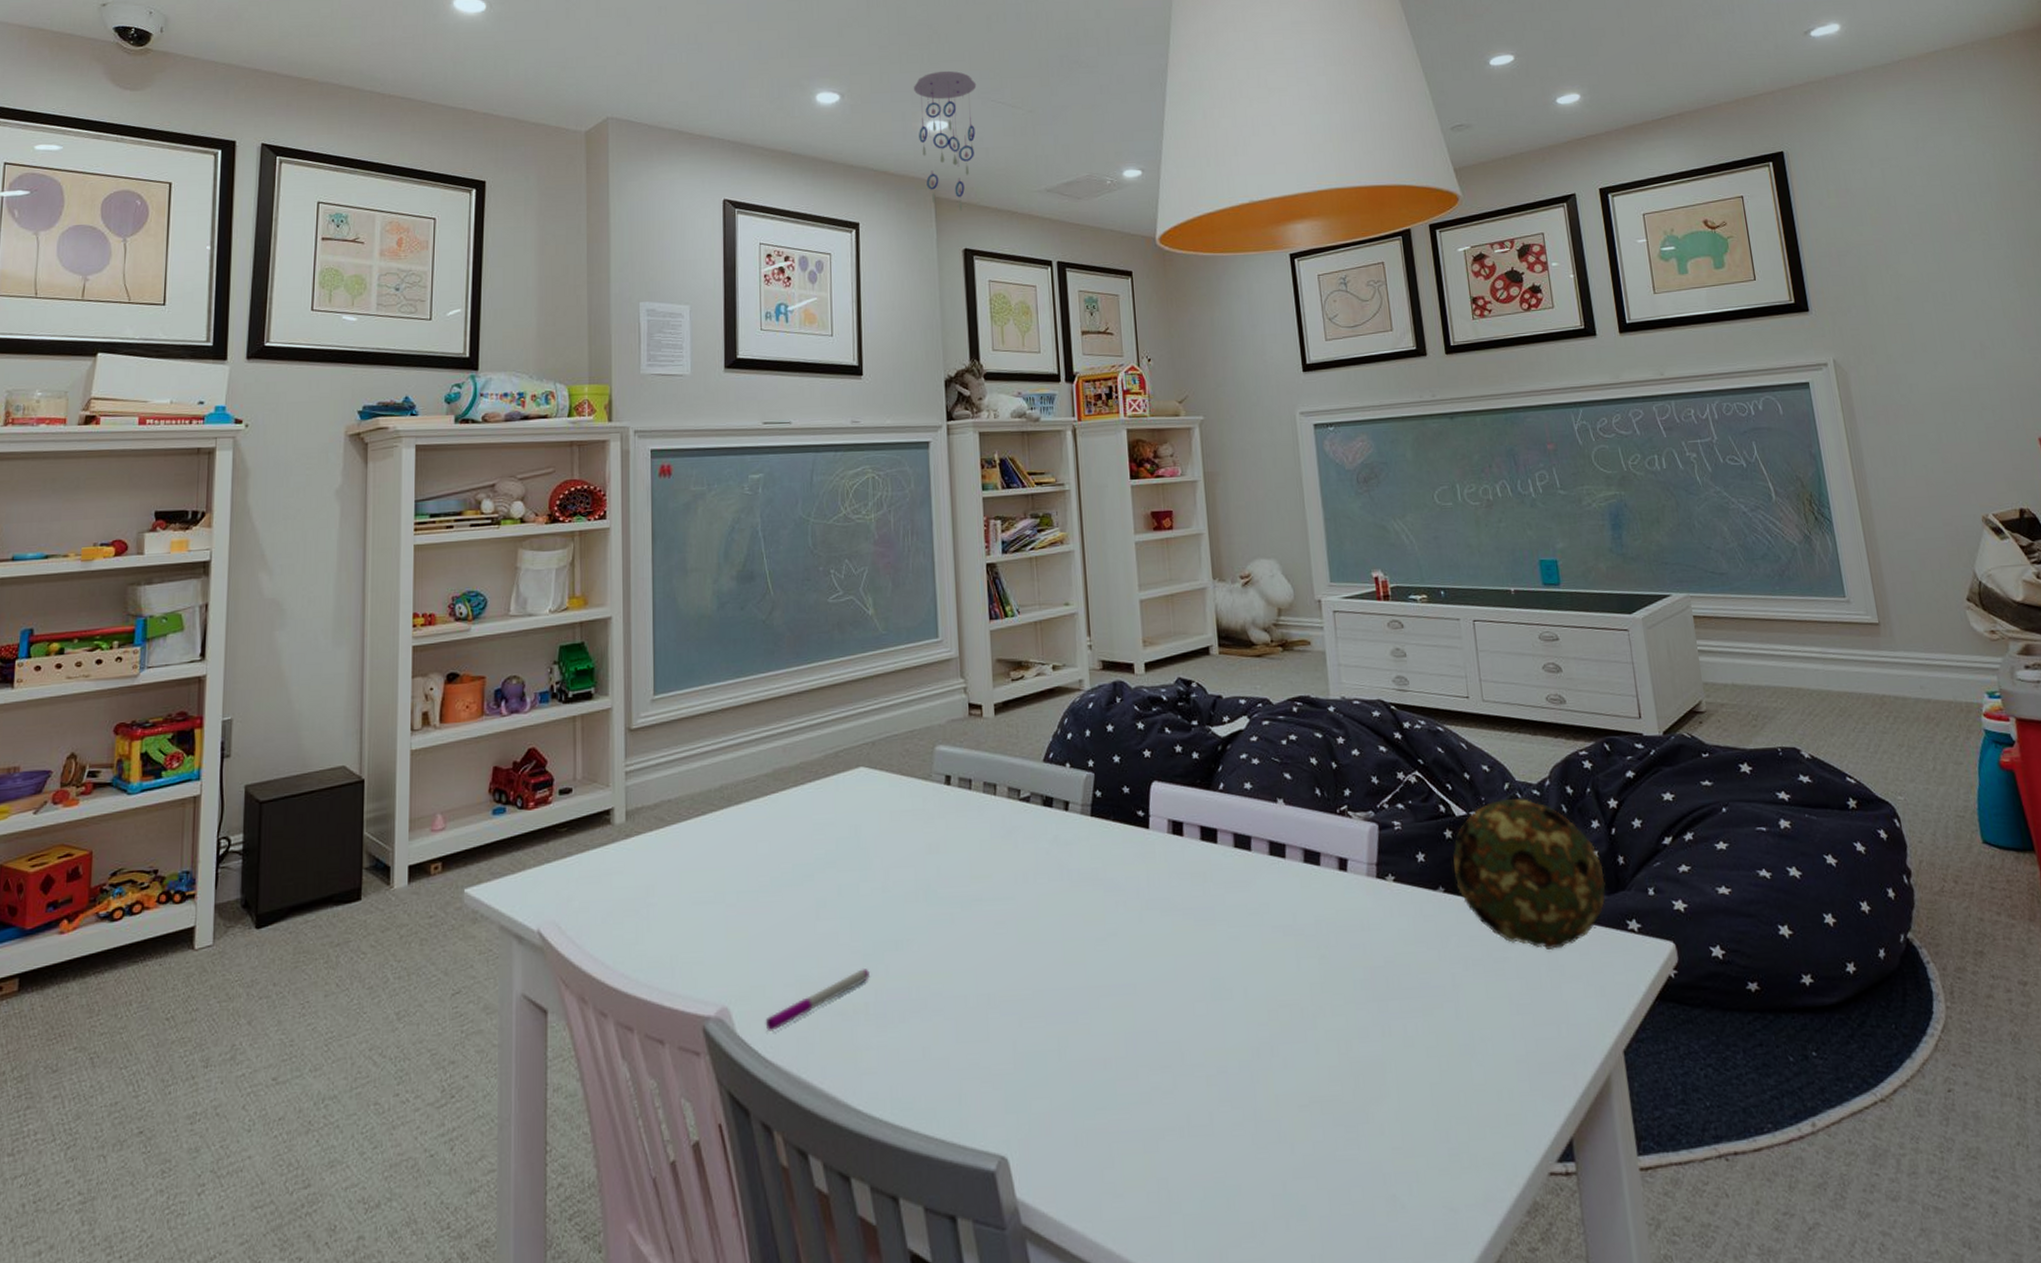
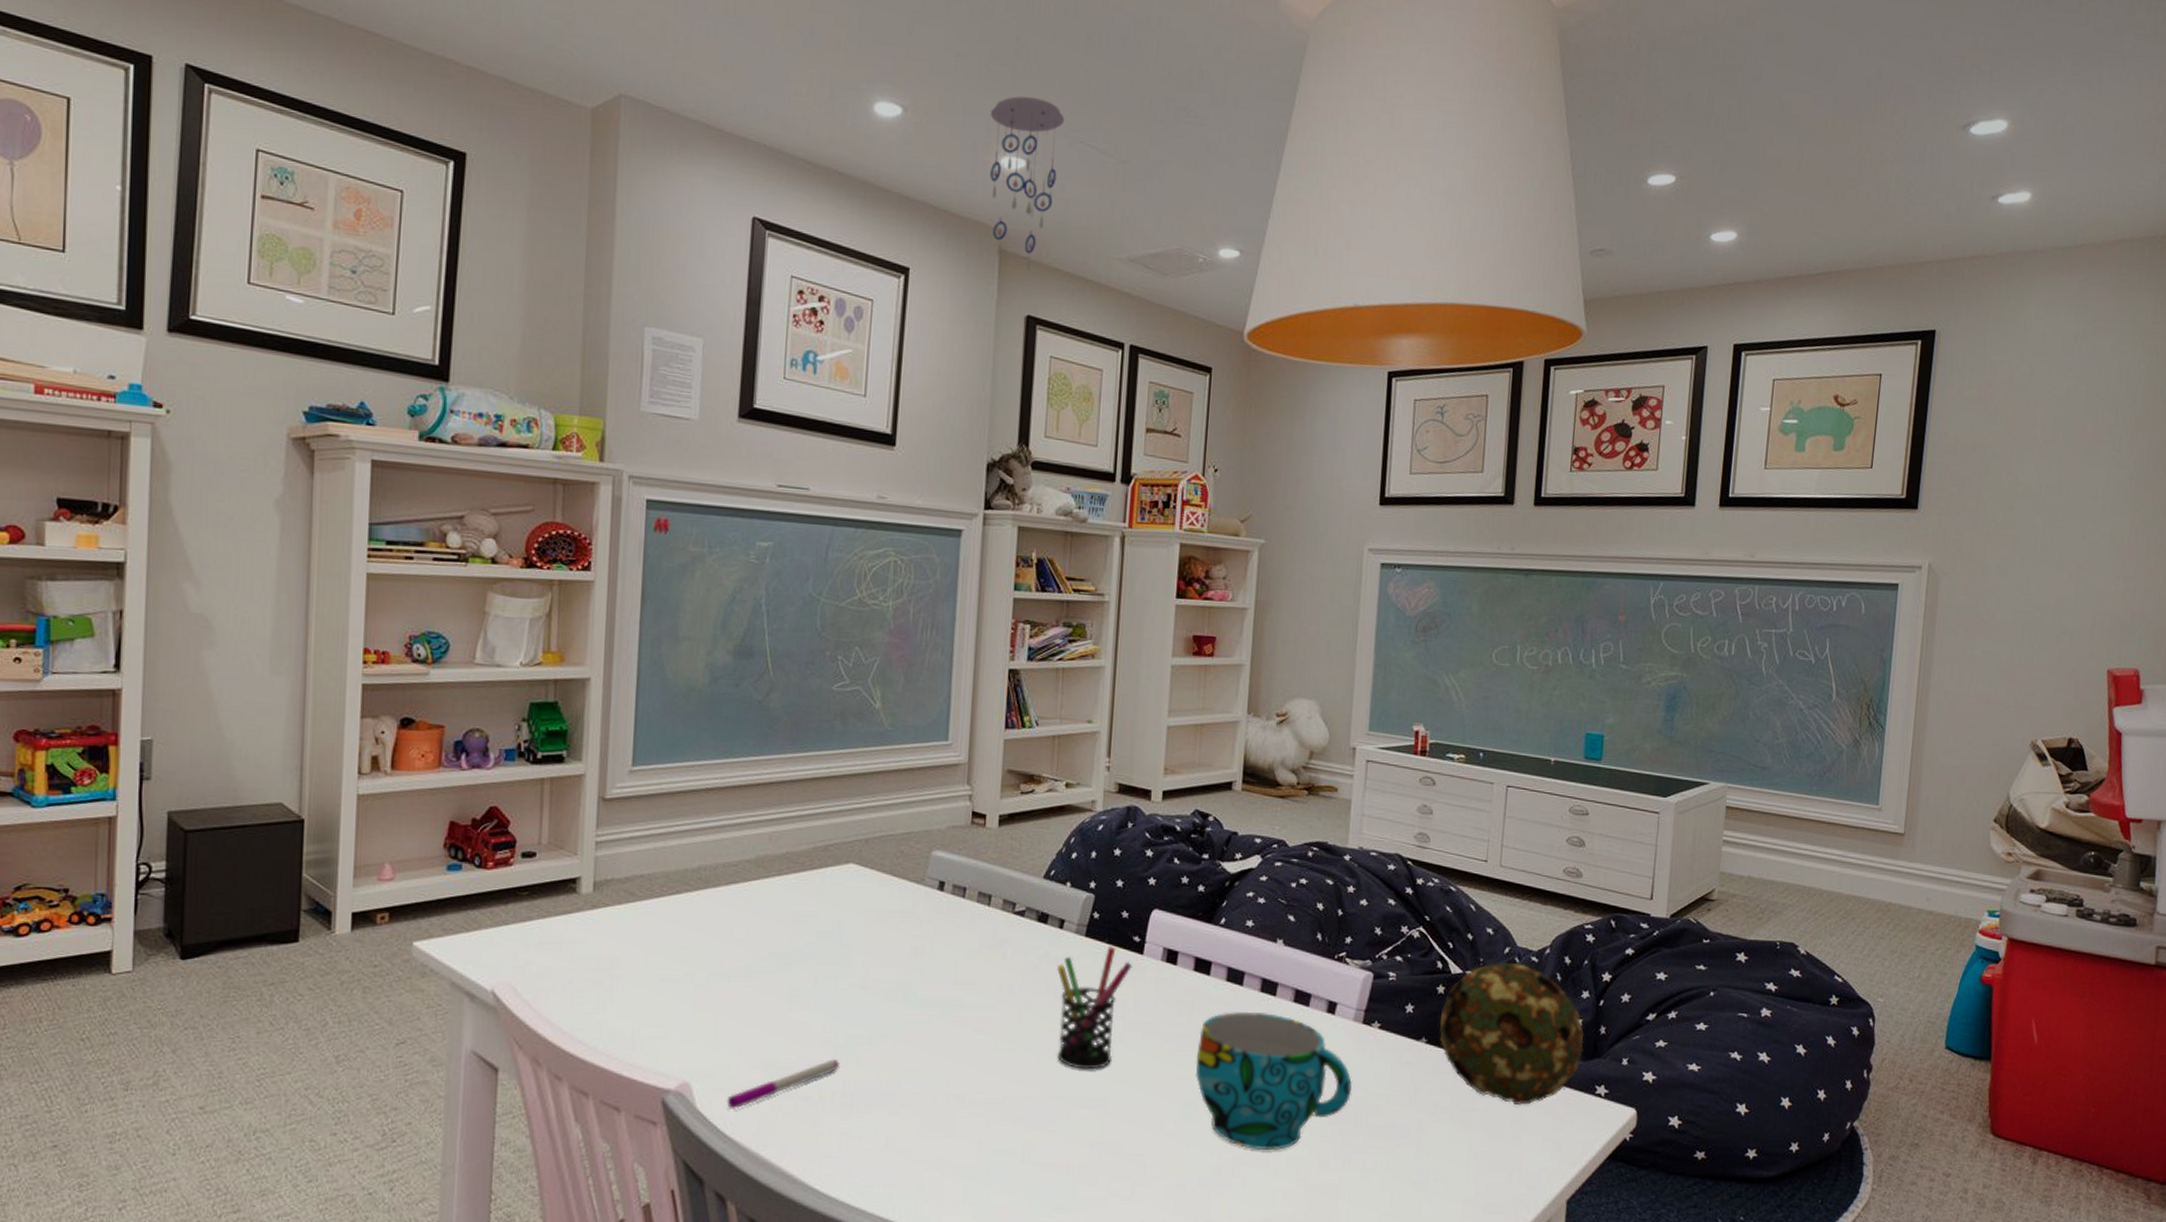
pen holder: none [1068,823,1140,955] -> present [1057,946,1132,1070]
cup: none [1216,876,1379,1026] -> present [1195,1011,1352,1151]

